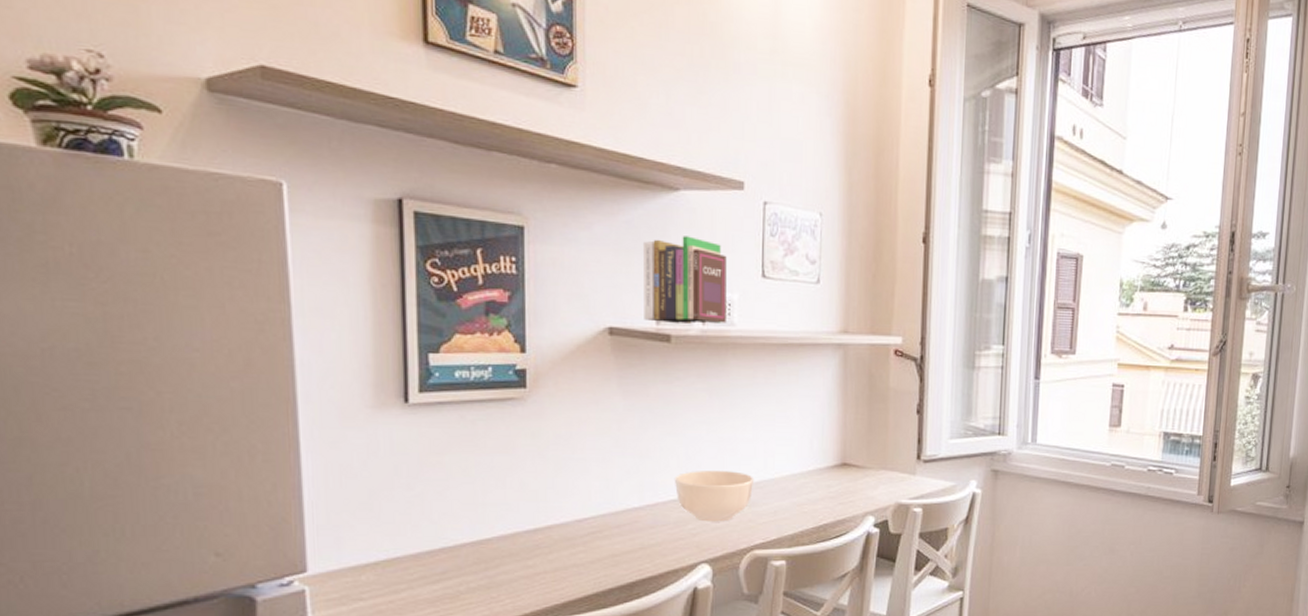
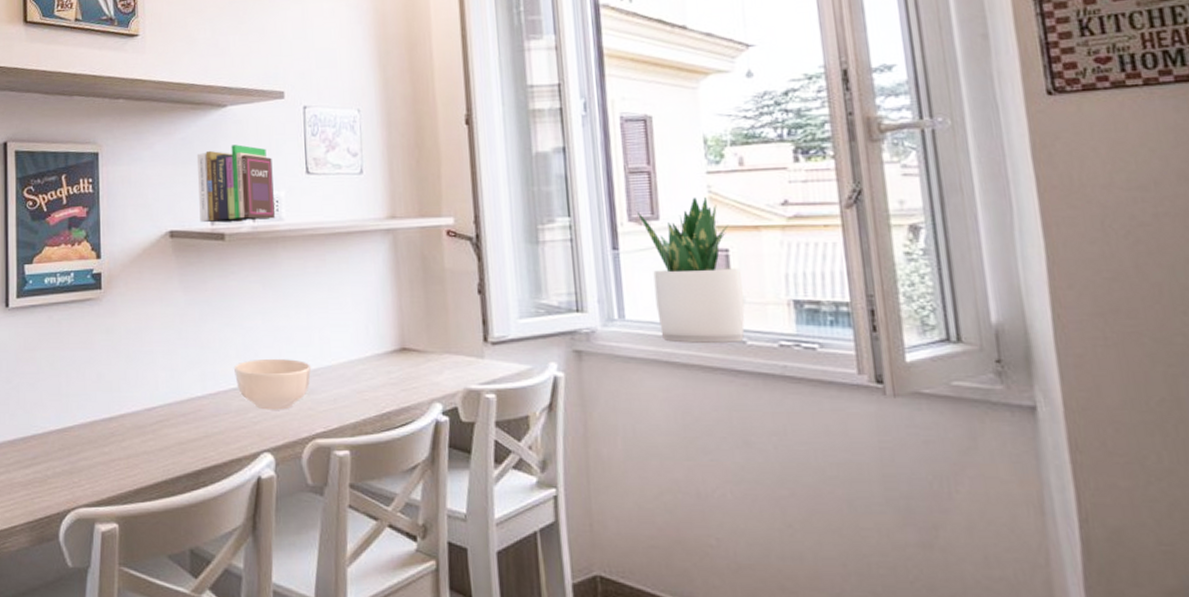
planter: none [1058,335,1130,468] -> present [636,197,745,344]

